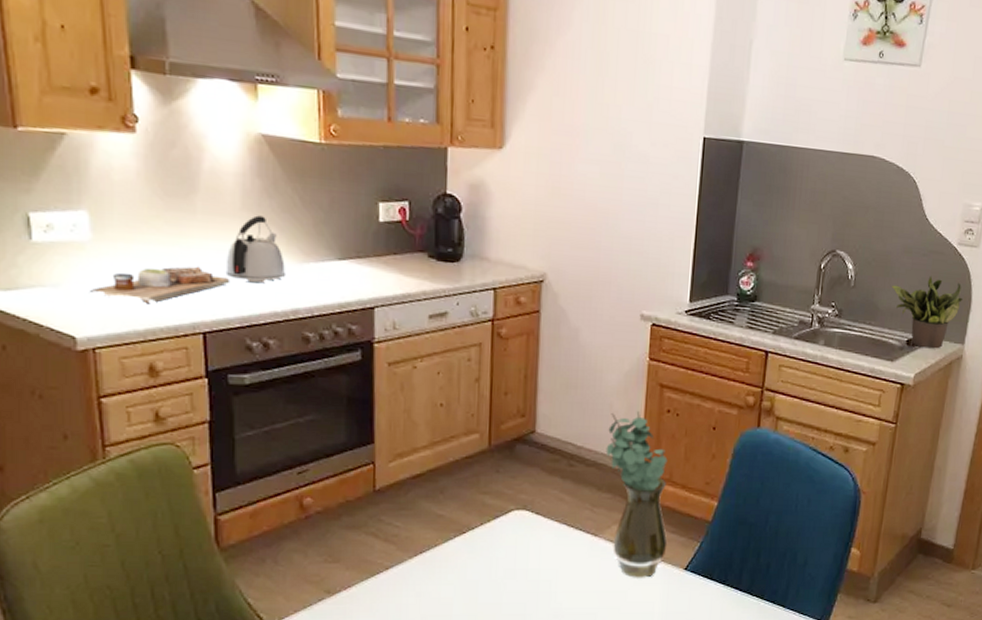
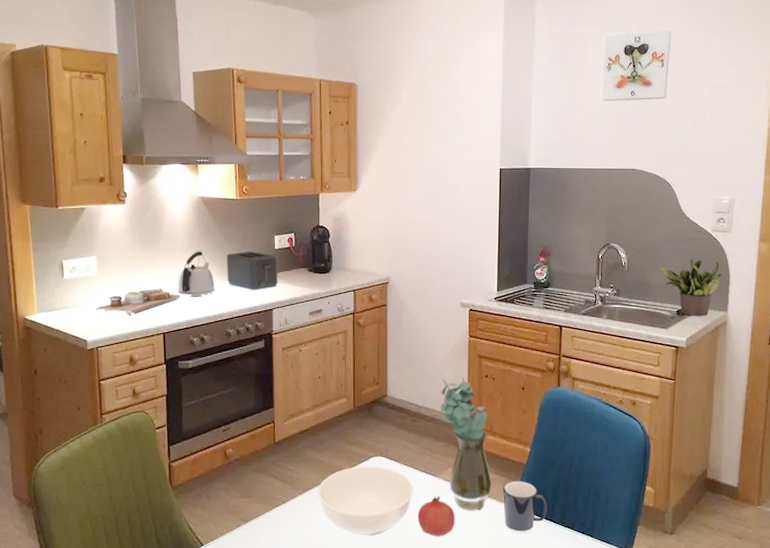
toaster: none [303,221,384,280] -> present [226,251,278,291]
bowl: none [436,522,566,610] -> present [318,466,413,536]
fruit: none [569,560,619,610] -> present [417,496,456,537]
mug: none [679,541,734,605] -> present [502,481,547,534]

